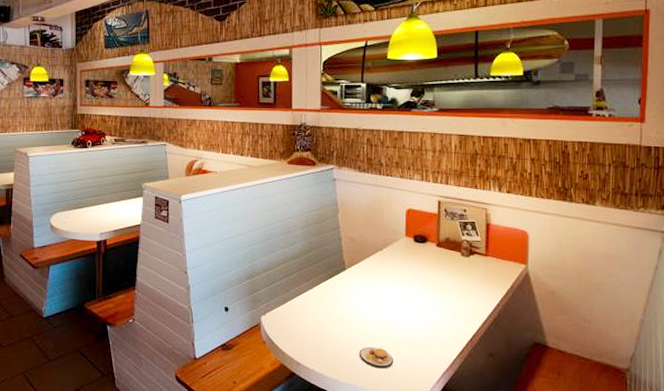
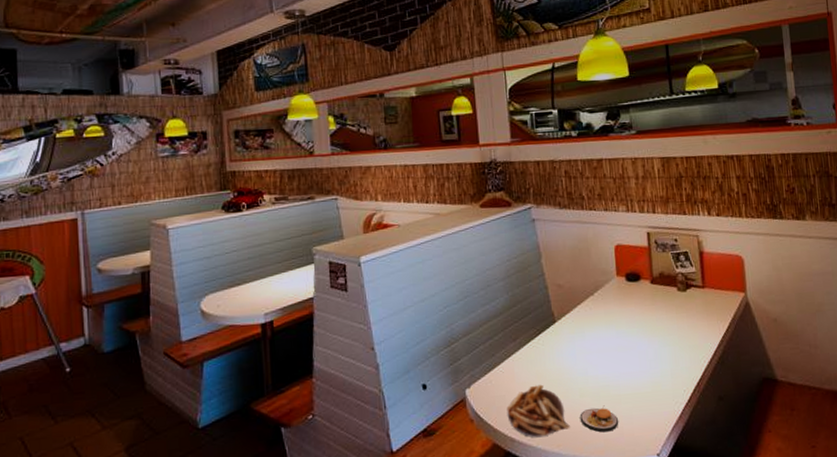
french fries: none [295,320,349,365] -> present [506,384,570,438]

